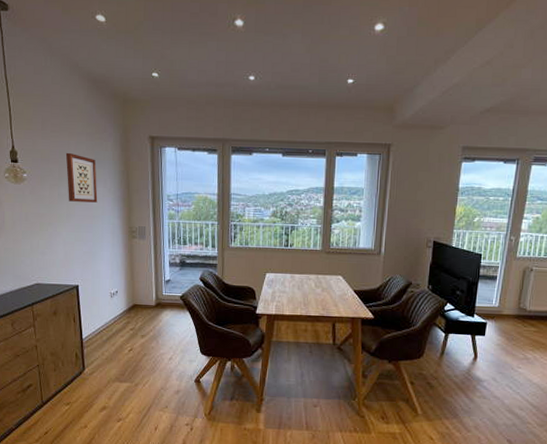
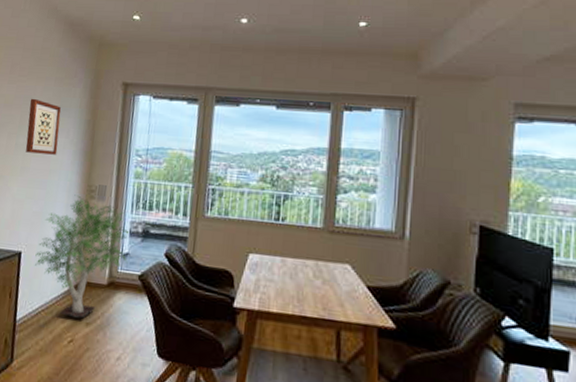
potted tree: none [91,236,170,332] -> present [35,195,130,318]

